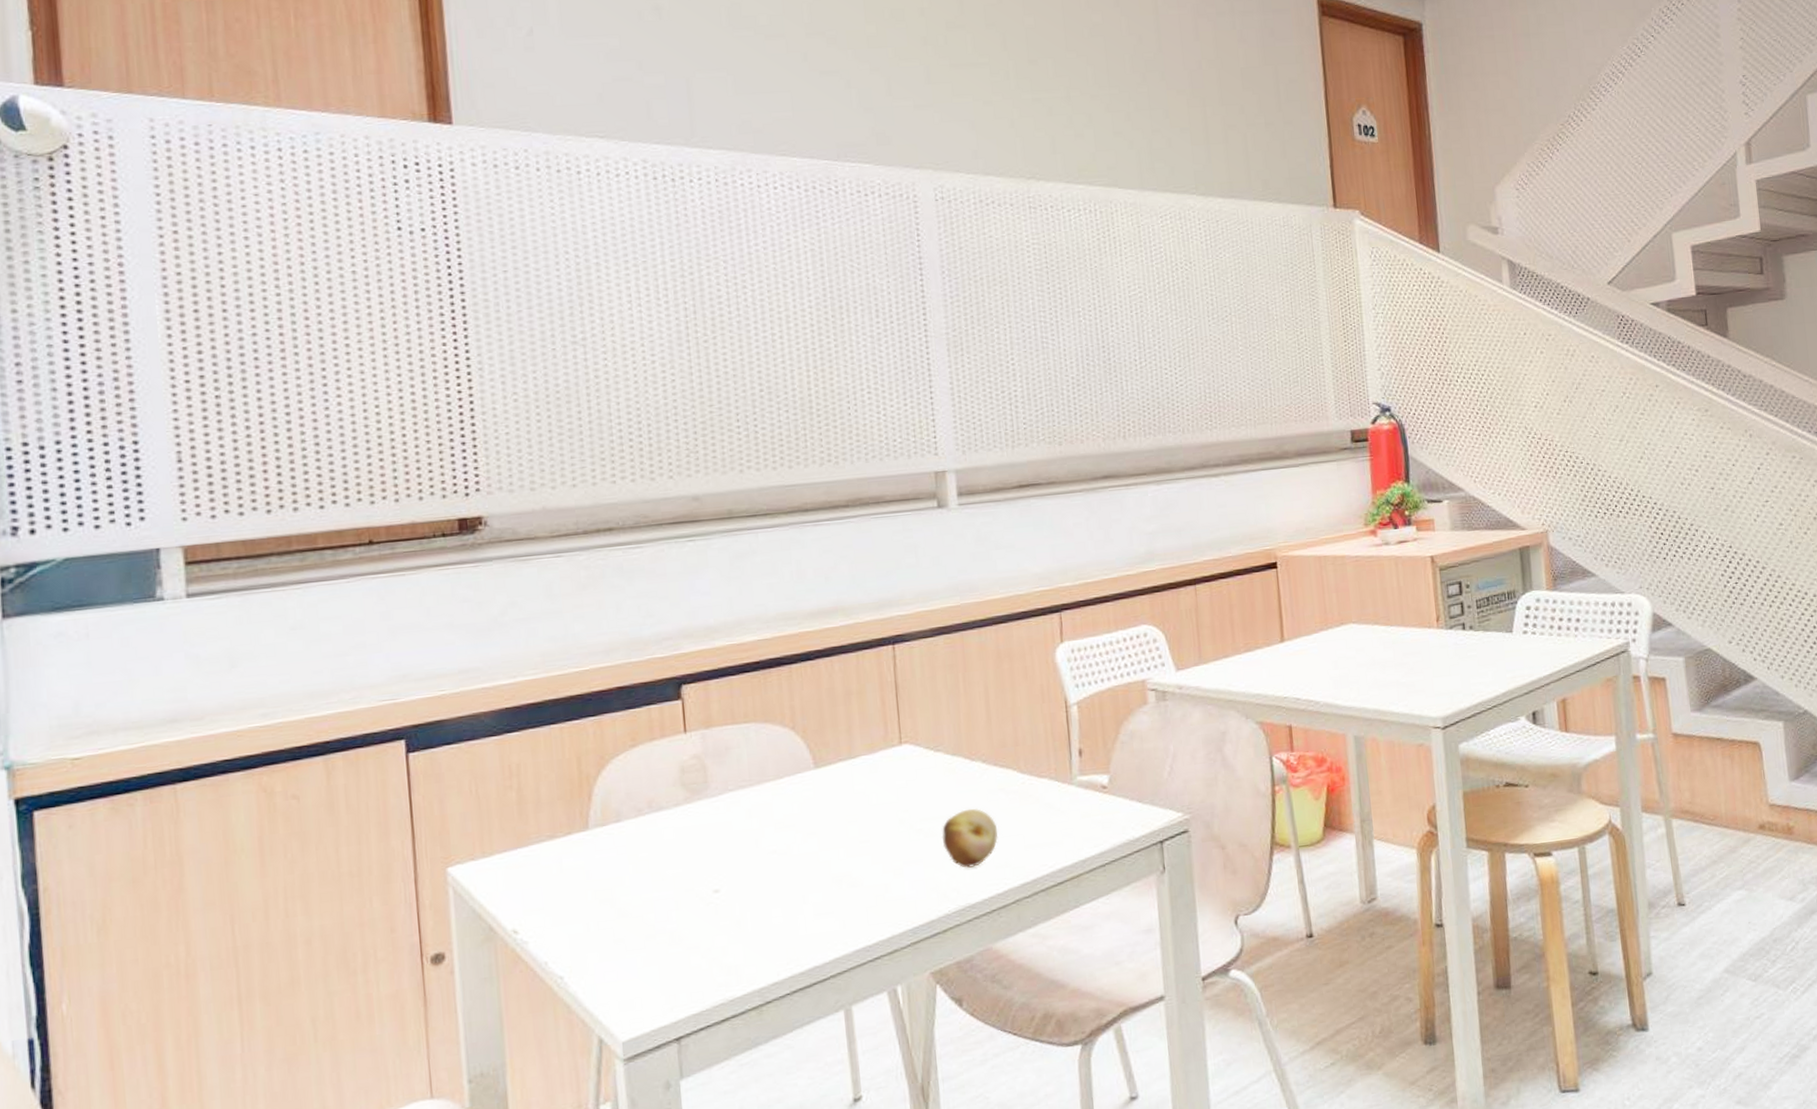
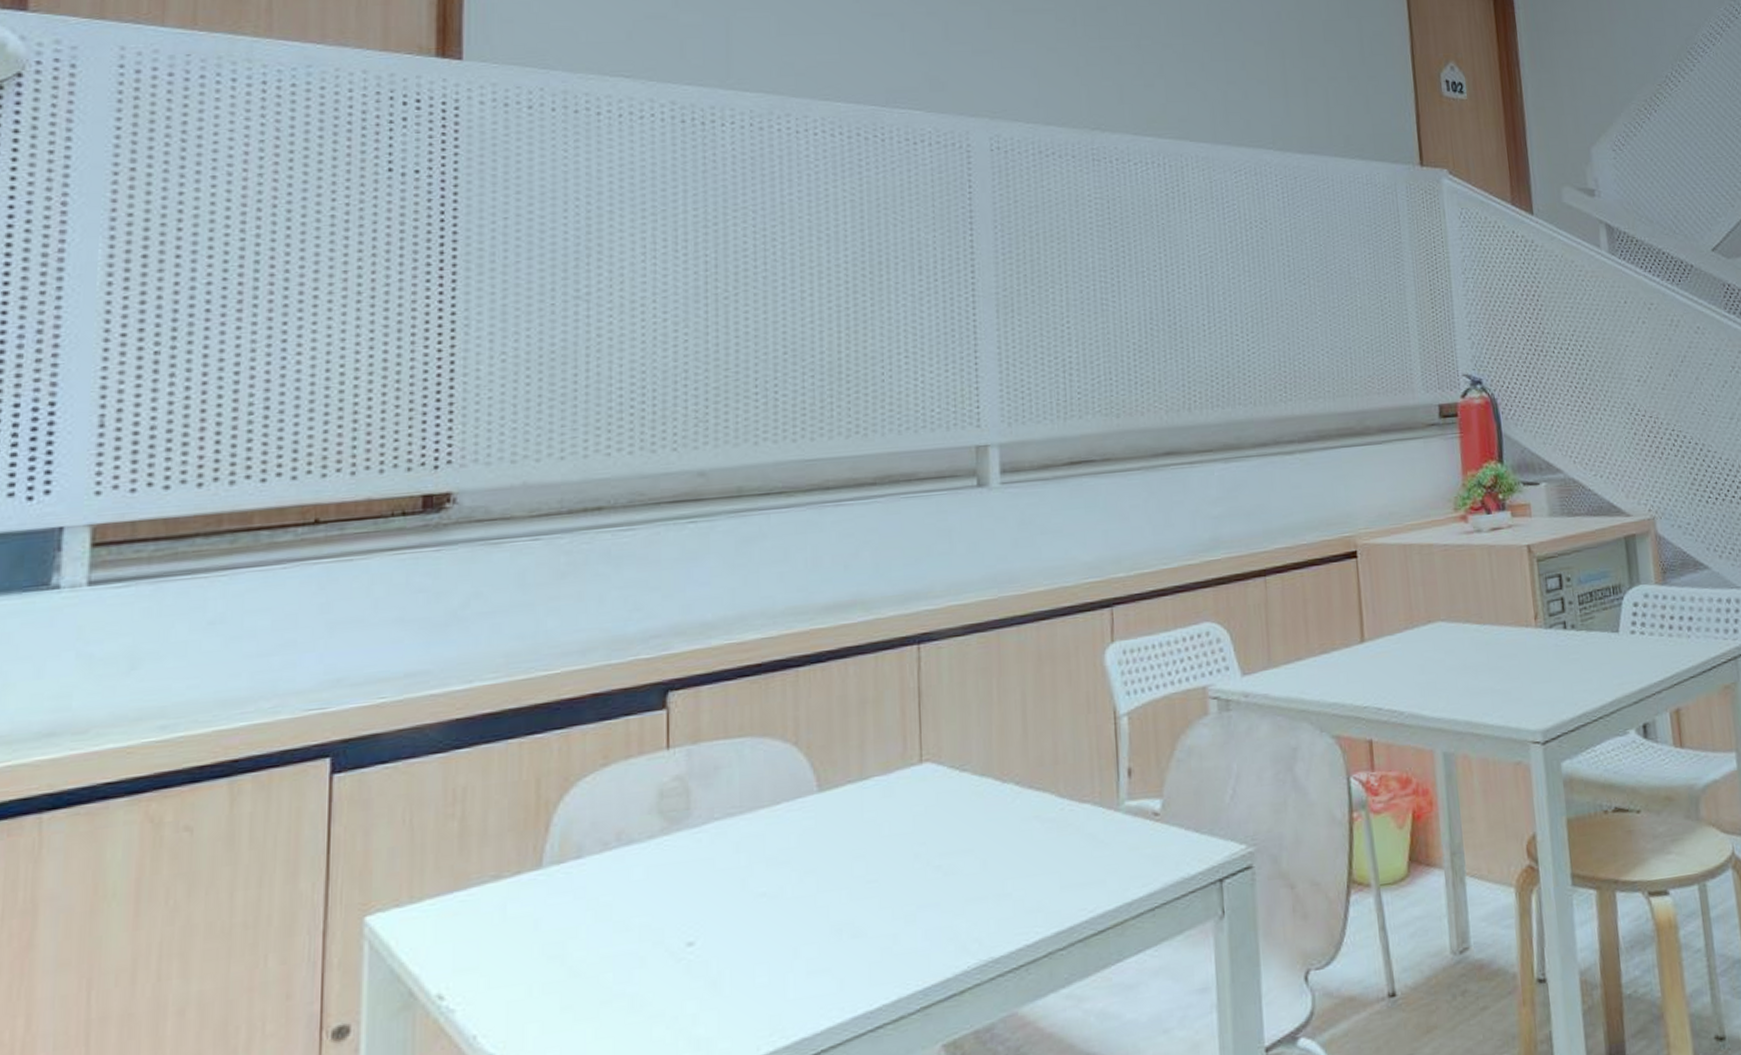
fruit: present [941,808,999,868] -> none [963,840,1031,914]

